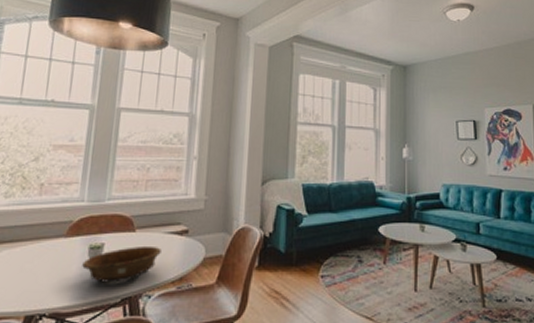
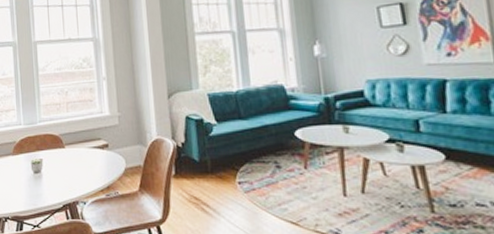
decorative bowl: present [82,245,161,285] -> none [29,159,88,193]

